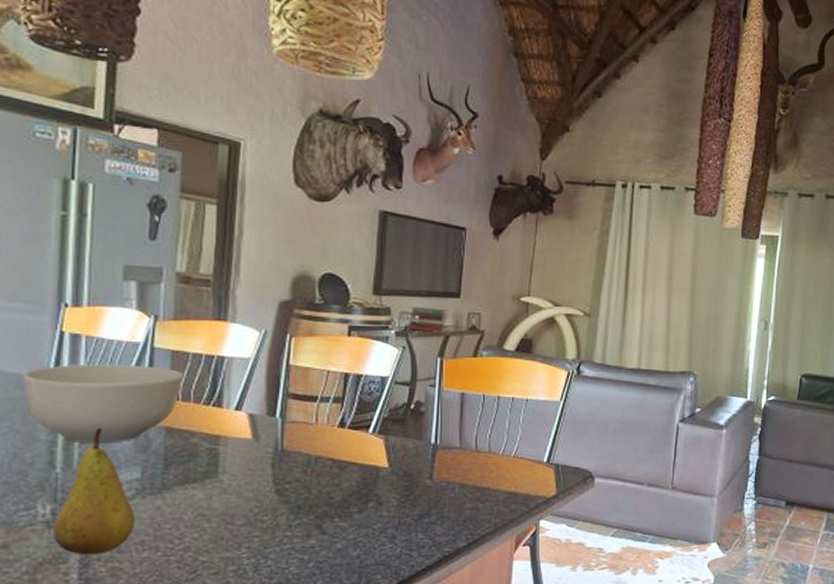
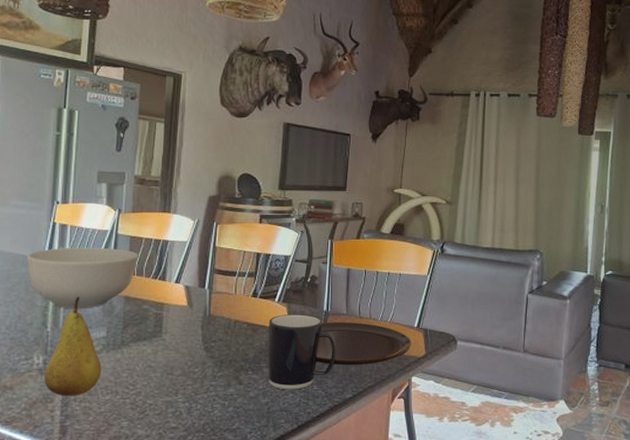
mug: none [361,448,448,540] -> present [269,314,337,390]
plate: none [421,456,540,509] -> present [315,321,412,365]

